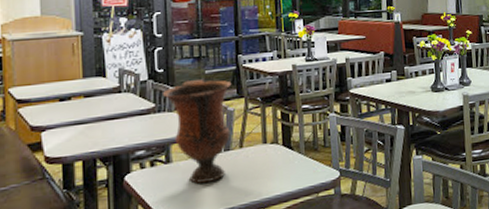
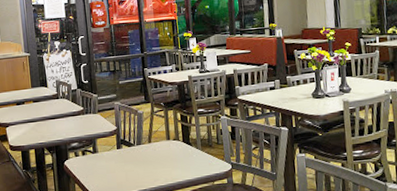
vase: present [163,80,232,184] -> none [89,88,141,170]

